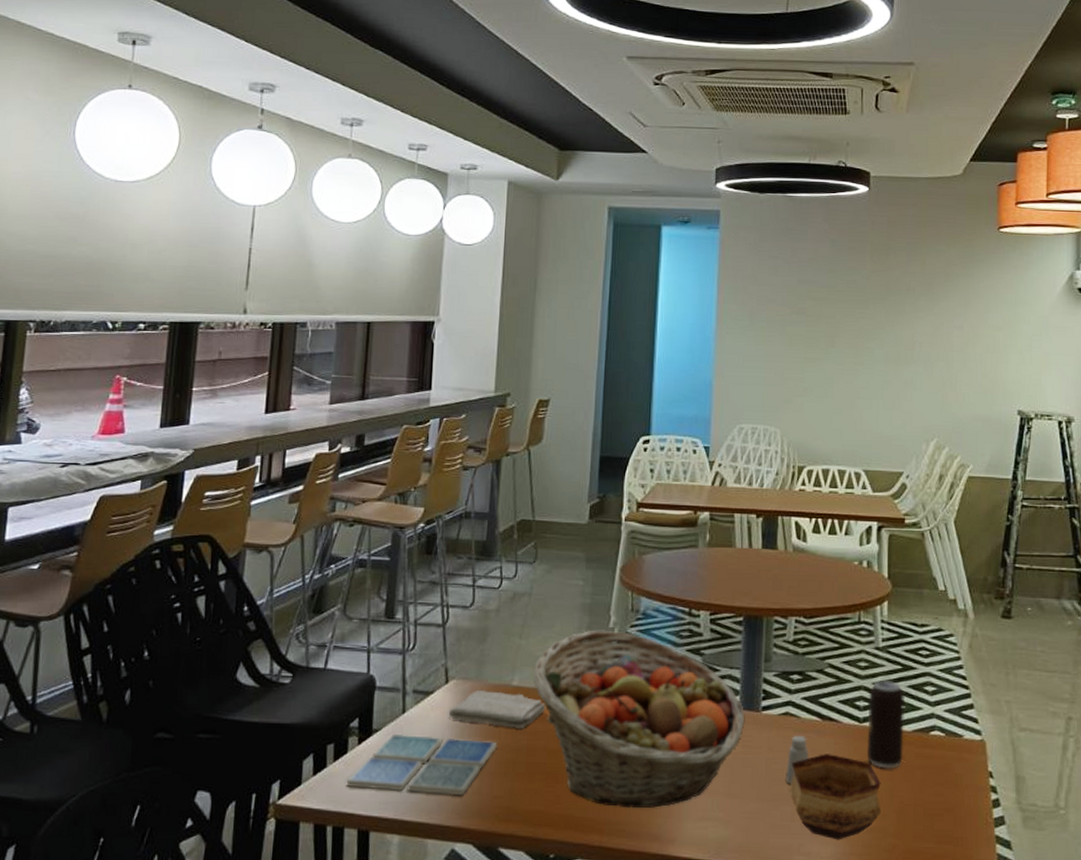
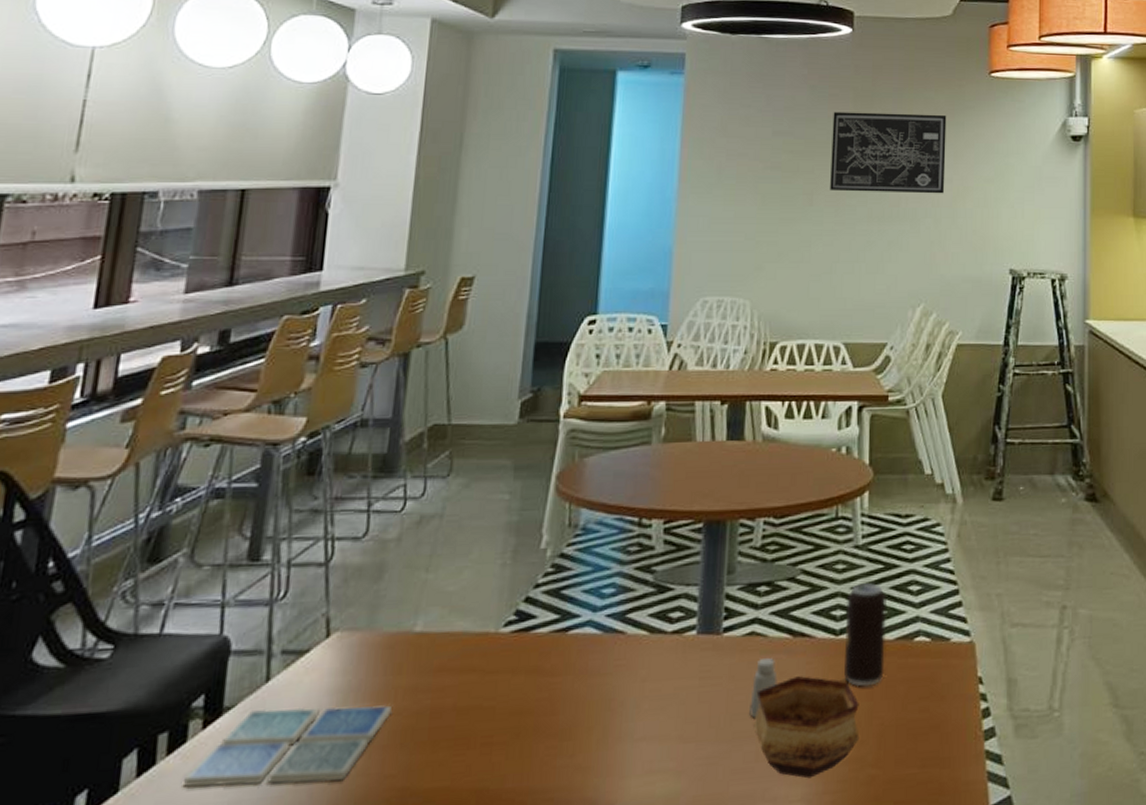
washcloth: present [449,690,545,730] -> none [329,642,456,687]
fruit basket: present [532,629,745,809] -> none [441,552,704,771]
wall art: none [850,263,958,340] -> present [830,111,947,194]

